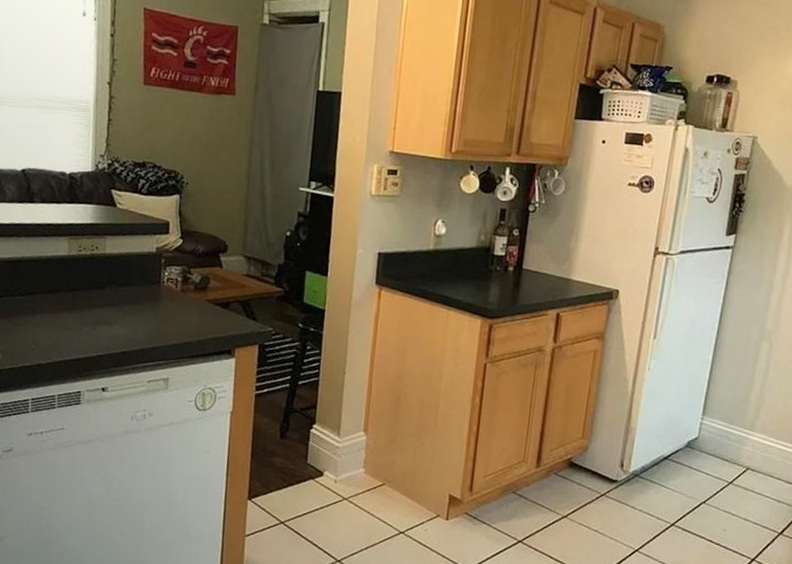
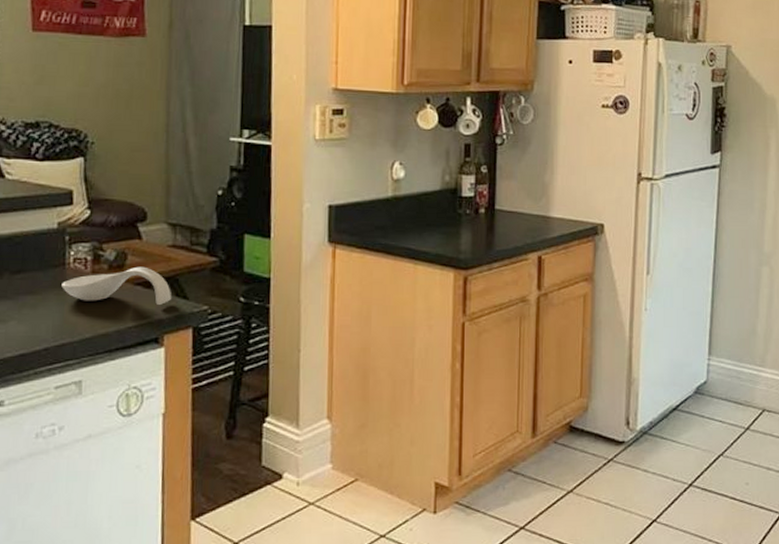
spoon rest: none [157,289,244,323] -> present [61,266,171,305]

